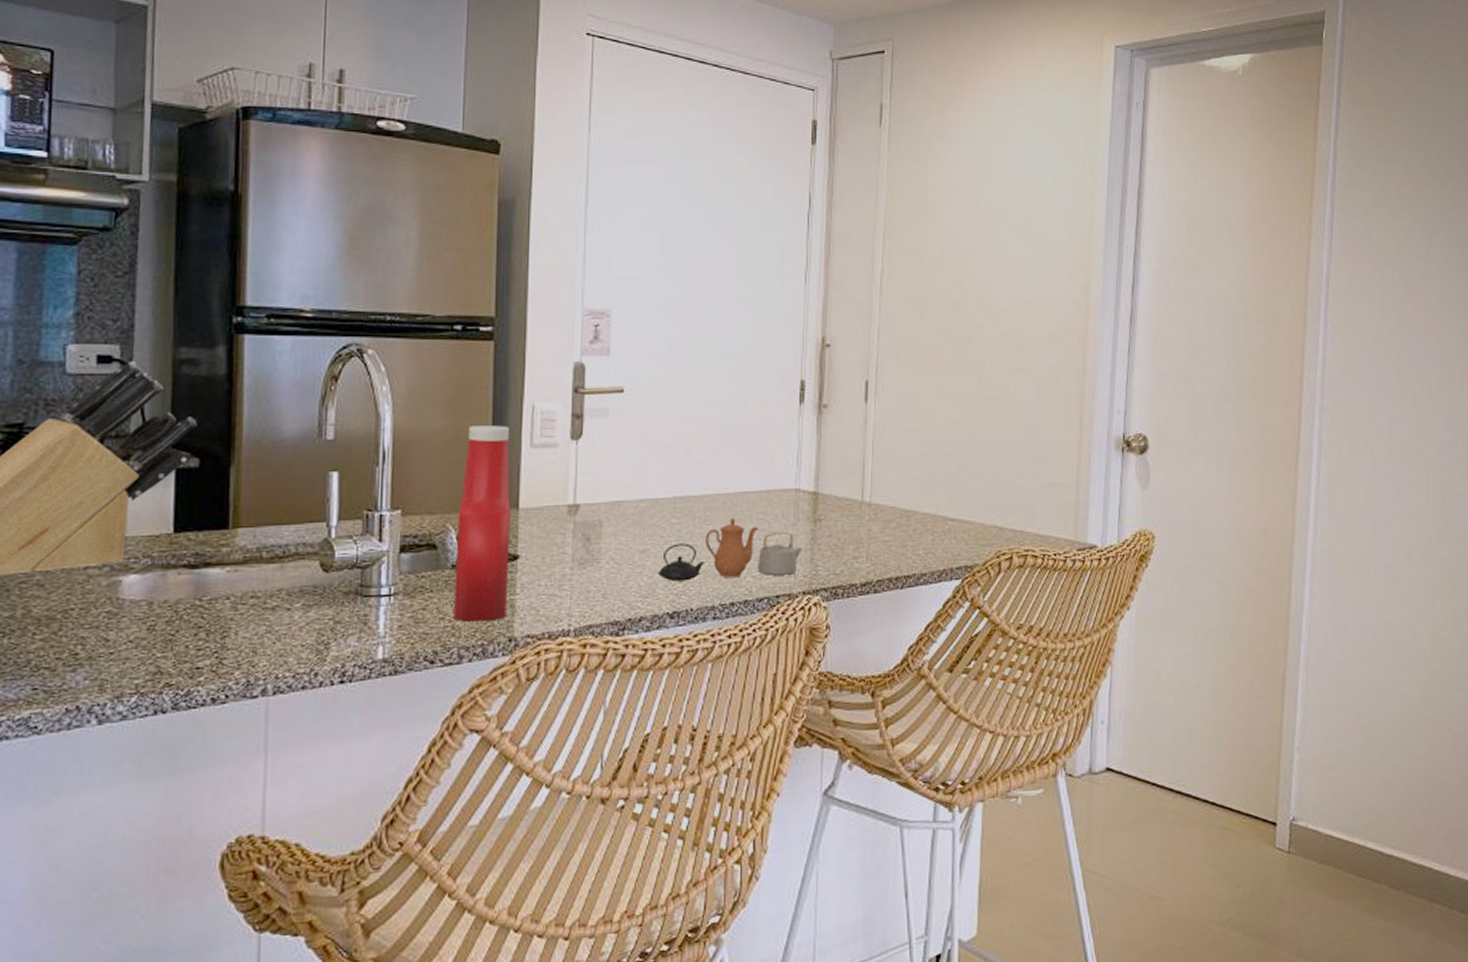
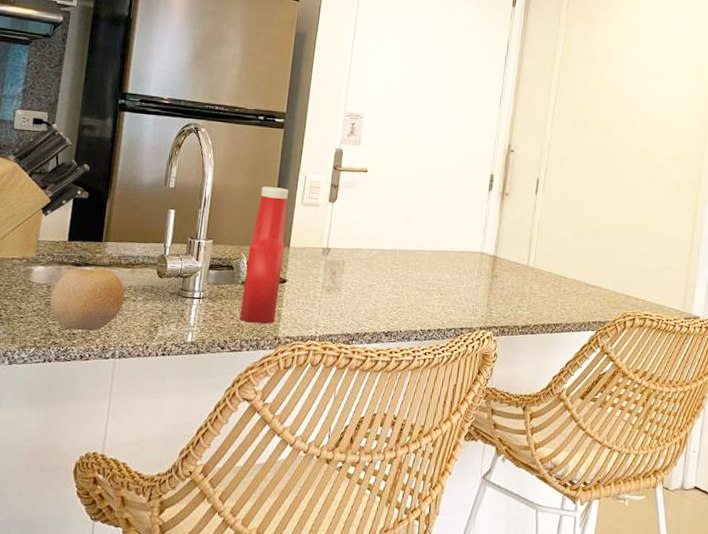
fruit: none [154,568,274,663] -> present [49,268,125,331]
teapot: present [657,518,803,582] -> none [379,269,483,314]

